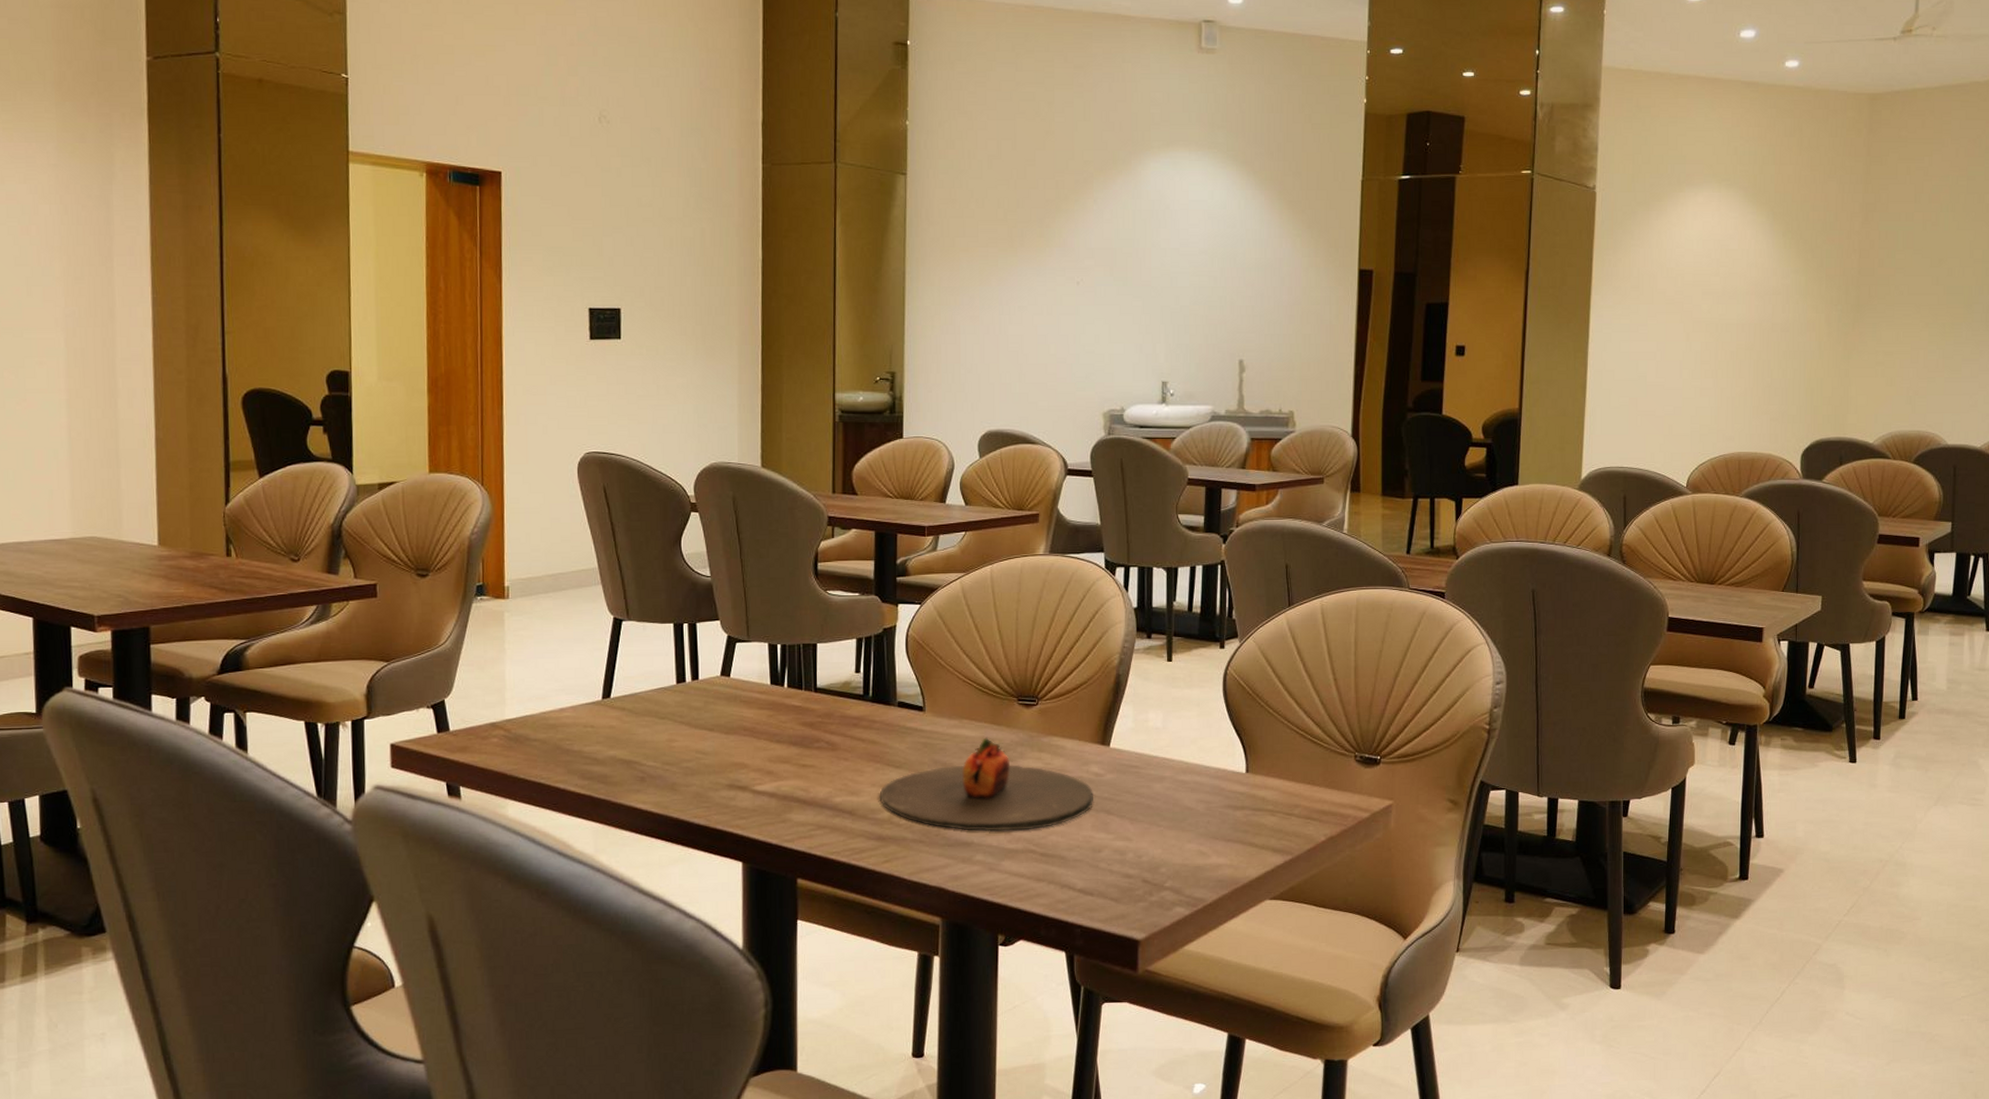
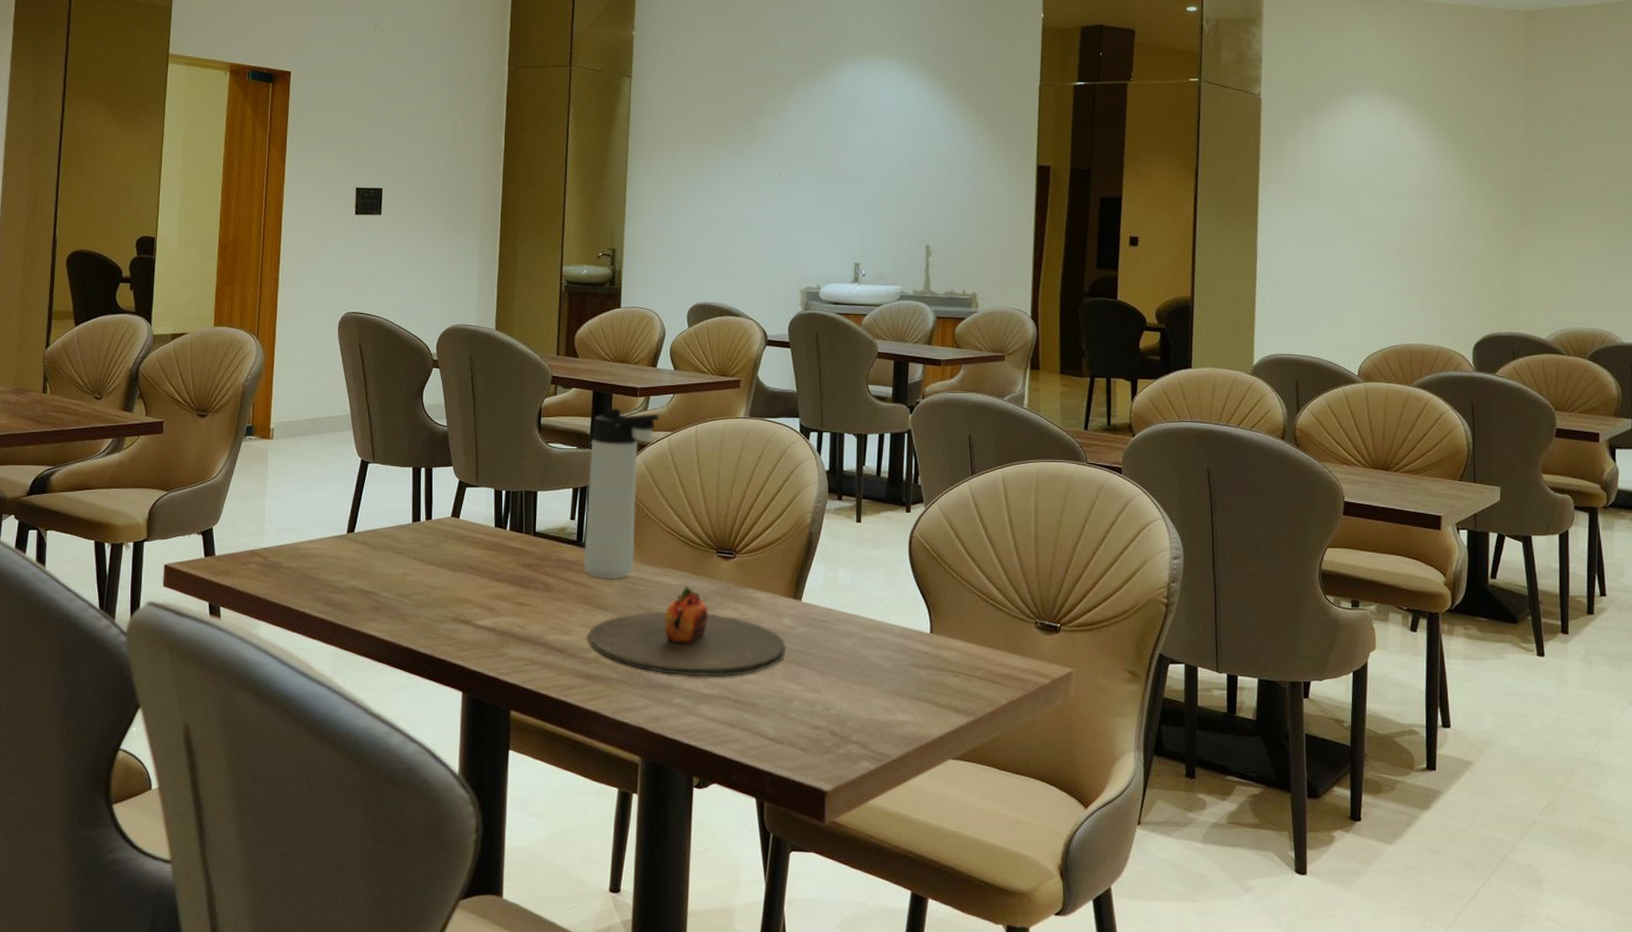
thermos bottle: none [871,549,951,735] -> present [583,408,660,580]

